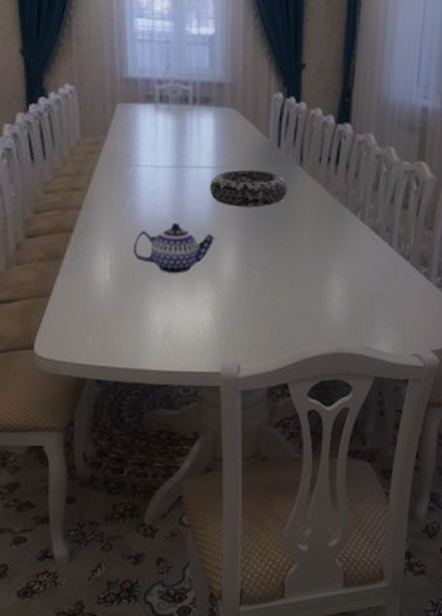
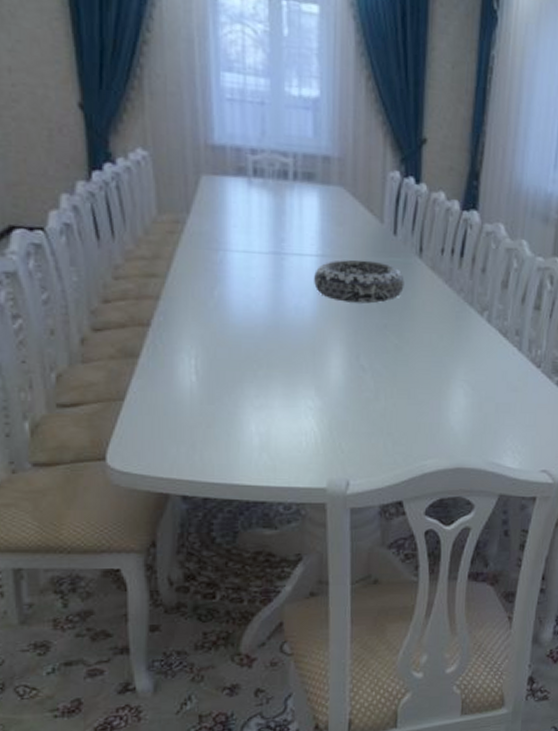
teapot: present [133,223,215,274] -> none [223,318,320,377]

